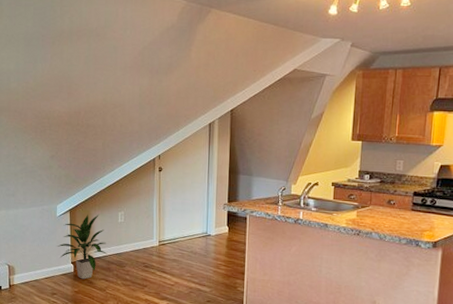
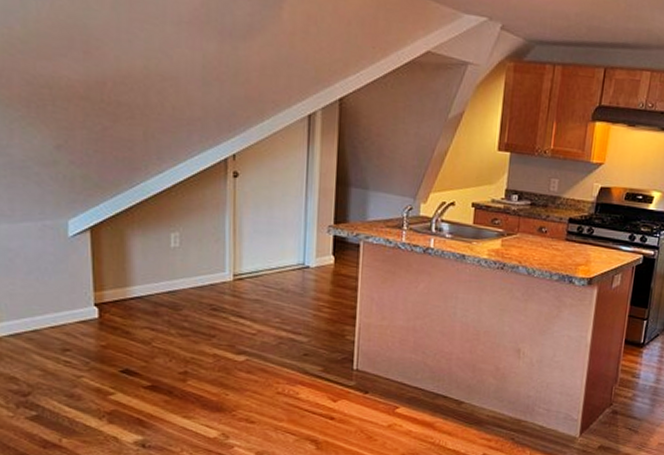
indoor plant: present [56,214,107,279] -> none [69,234,153,328]

